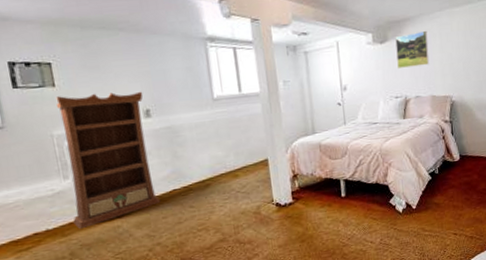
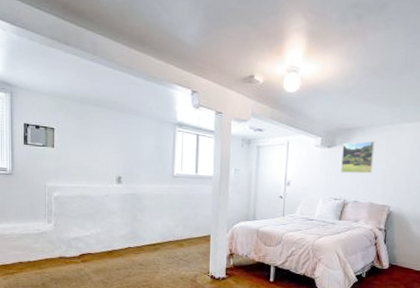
bookcase: present [56,91,161,230] -> none [49,156,119,266]

